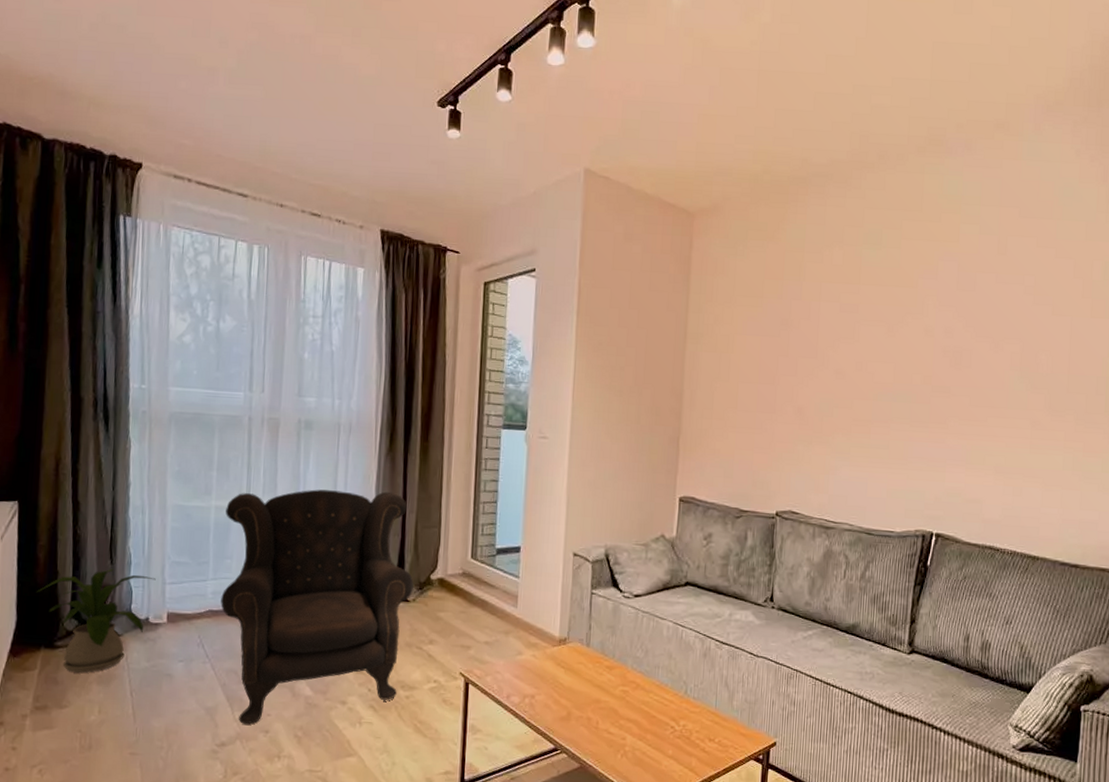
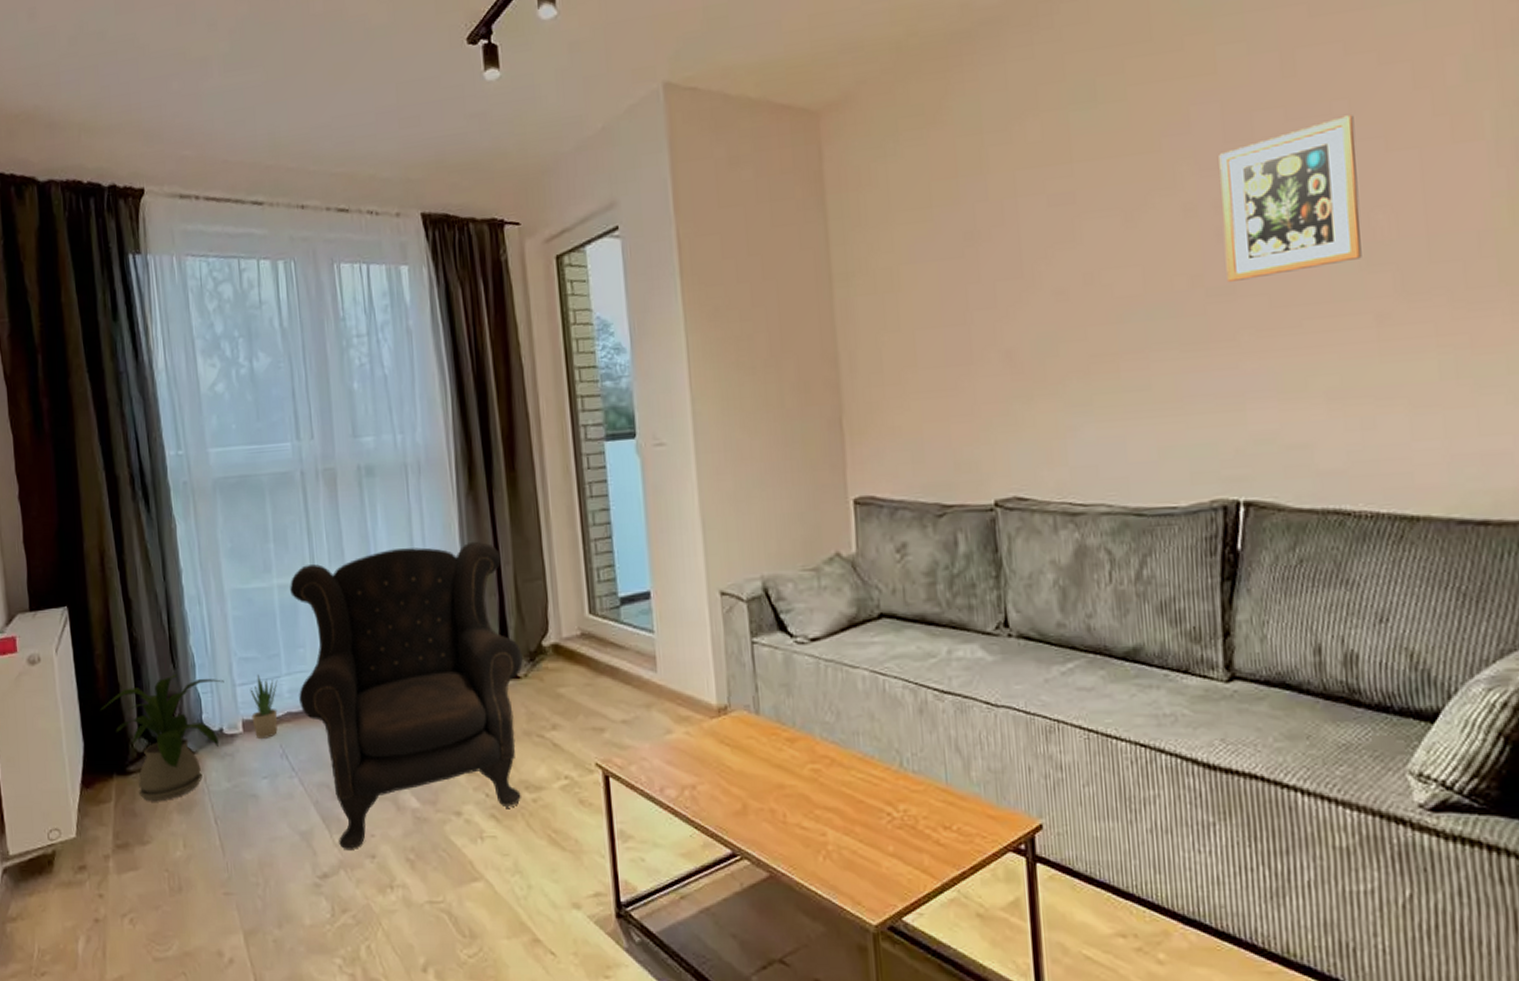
potted plant: none [176,577,204,629] -> present [250,674,278,738]
picture frame: none [946,287,1036,385] -> present [1219,115,1362,282]

